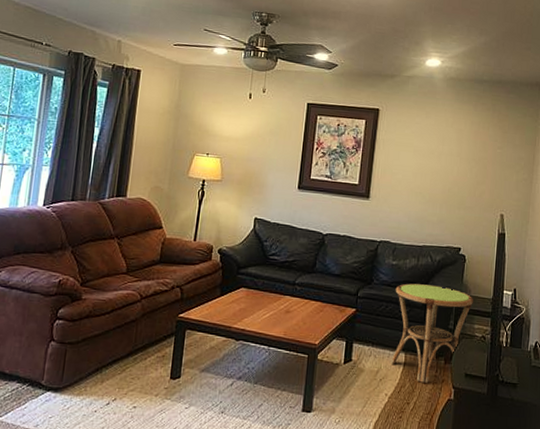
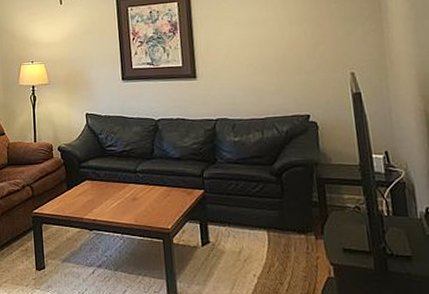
side table: present [389,283,474,383] -> none [243,157,338,261]

